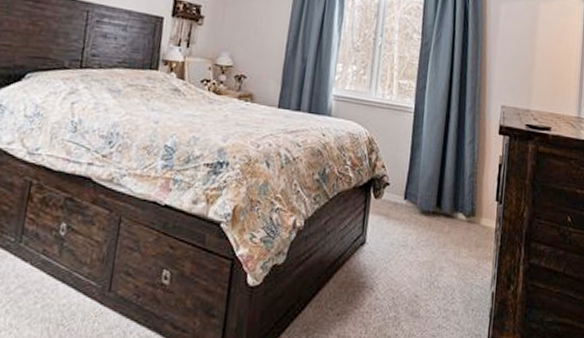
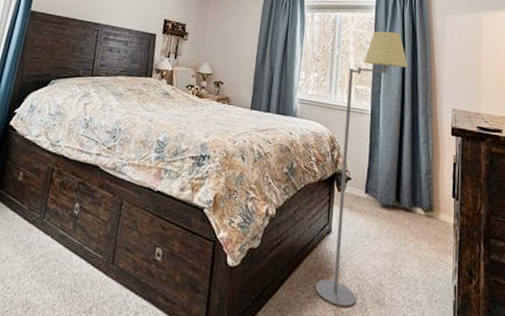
floor lamp: none [345,17,457,321] -> present [315,31,408,307]

